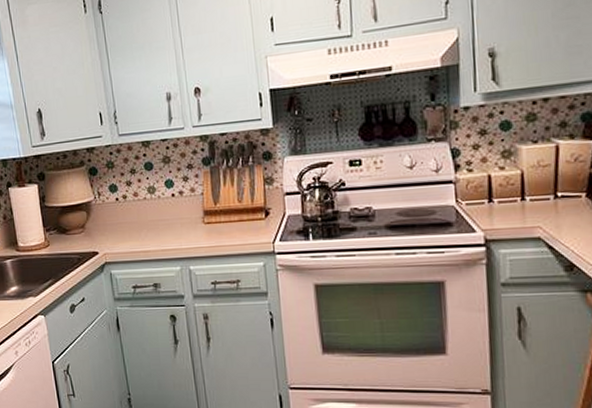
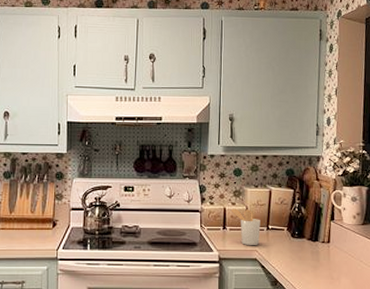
utensil holder: none [498,173,545,221] -> present [230,208,261,245]

